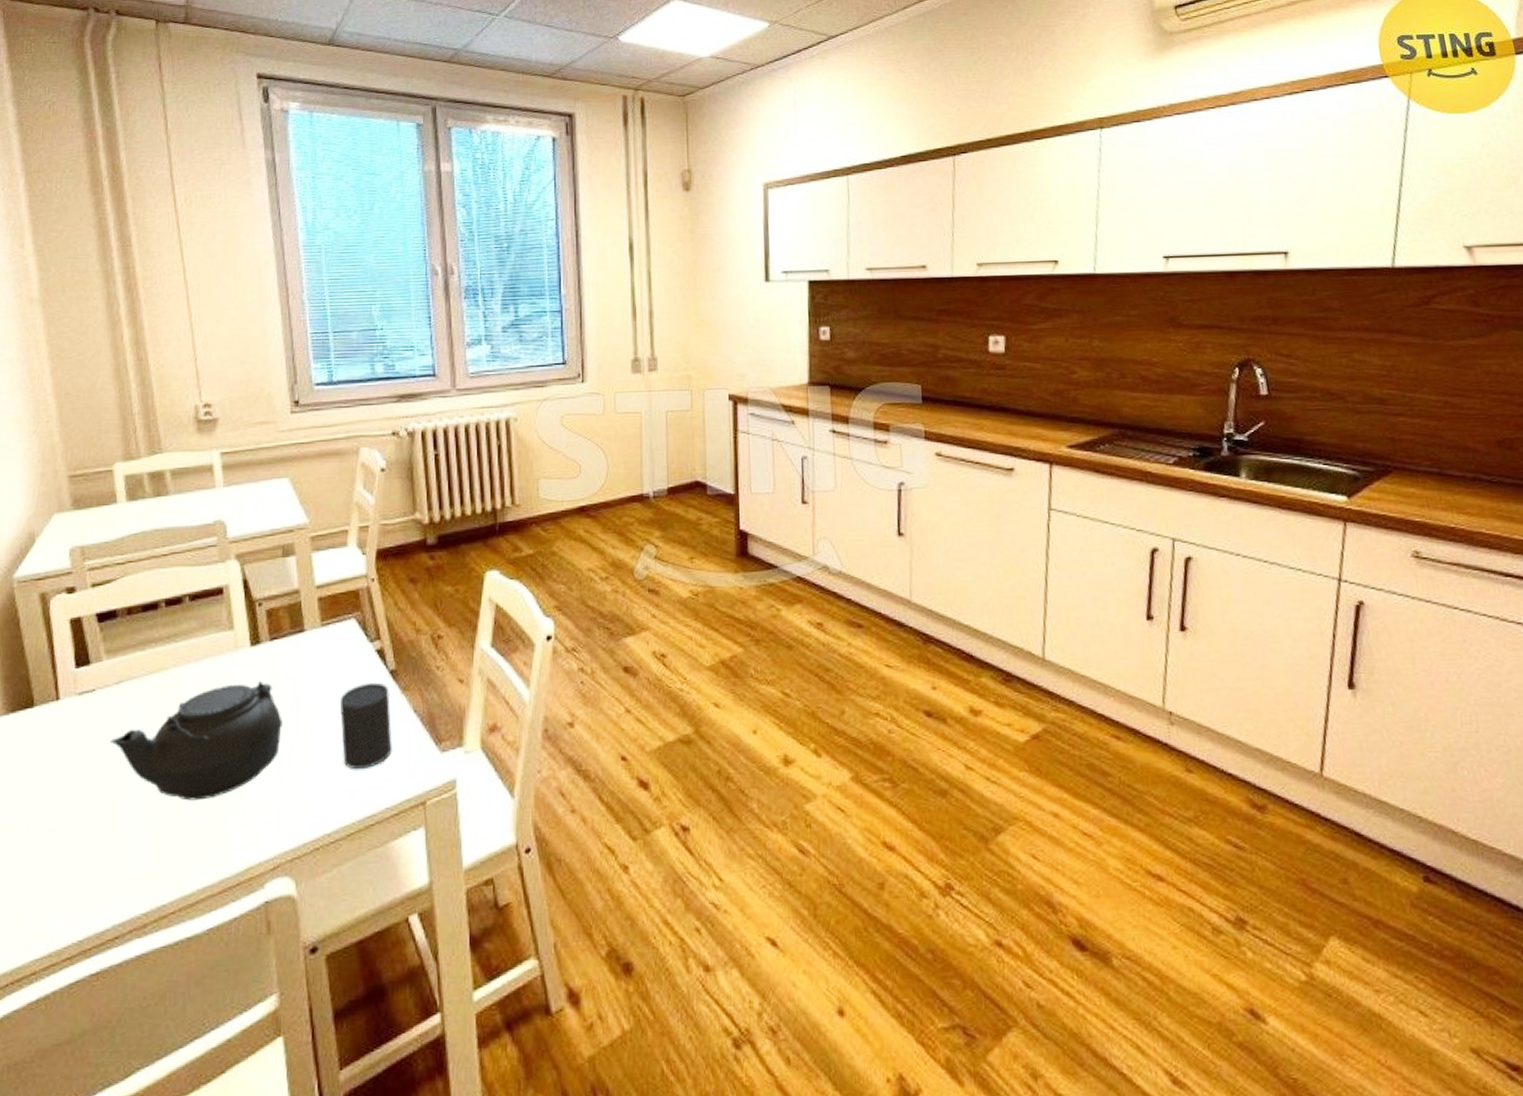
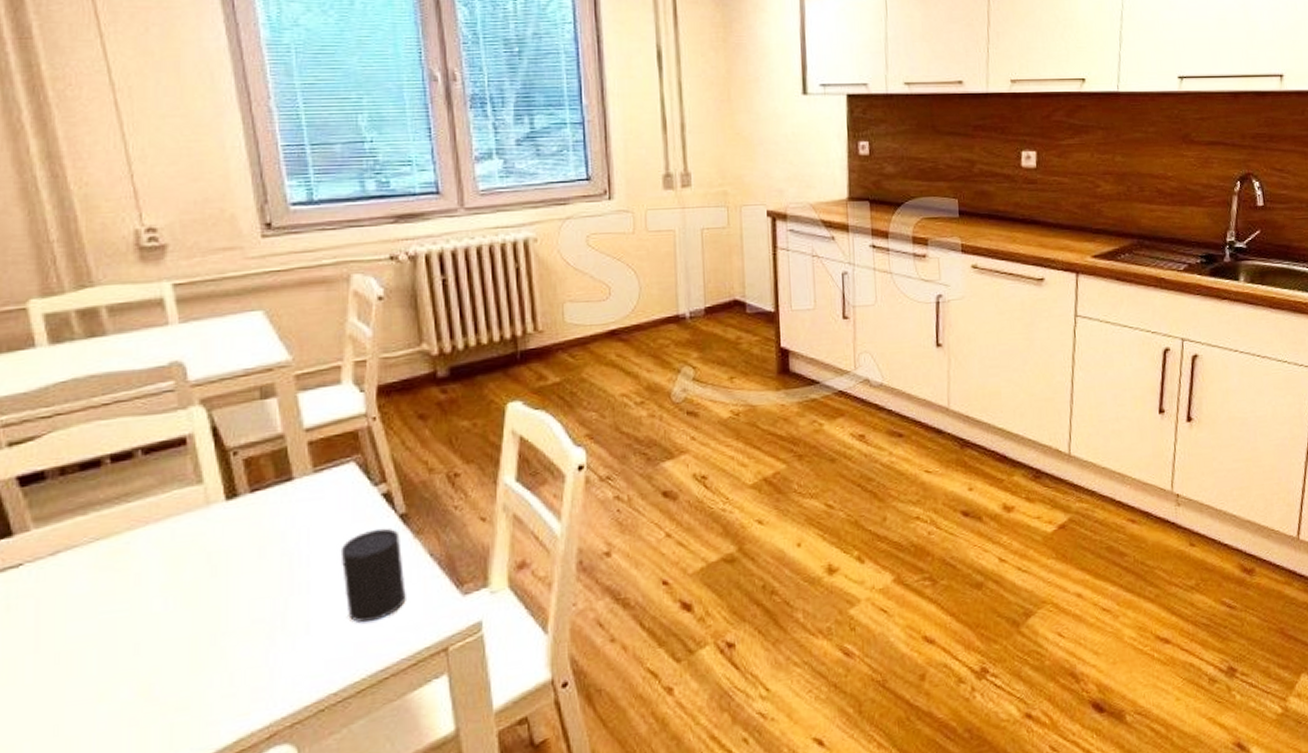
teapot: present [109,681,283,801] -> none [46,537,271,677]

